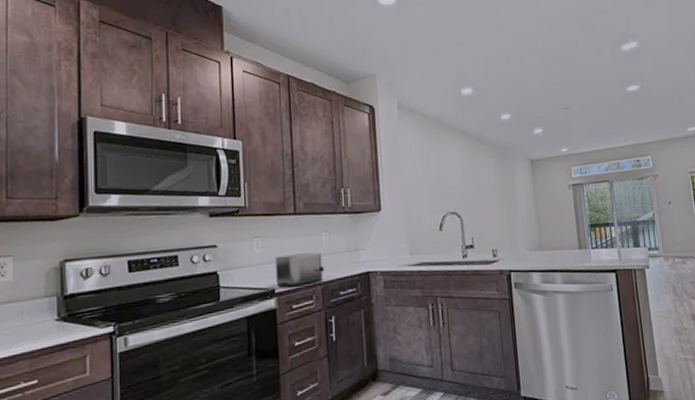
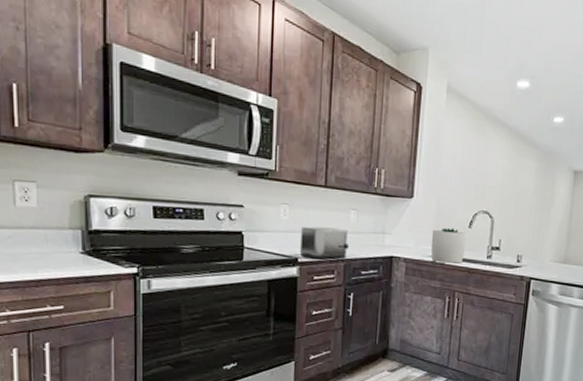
planter: none [404,233,440,270] -> present [431,227,466,264]

